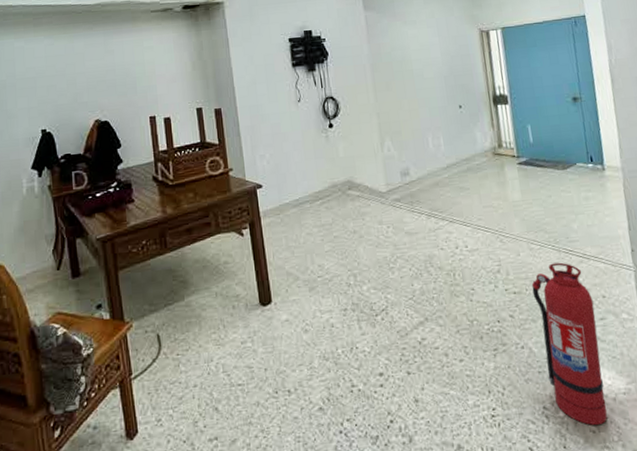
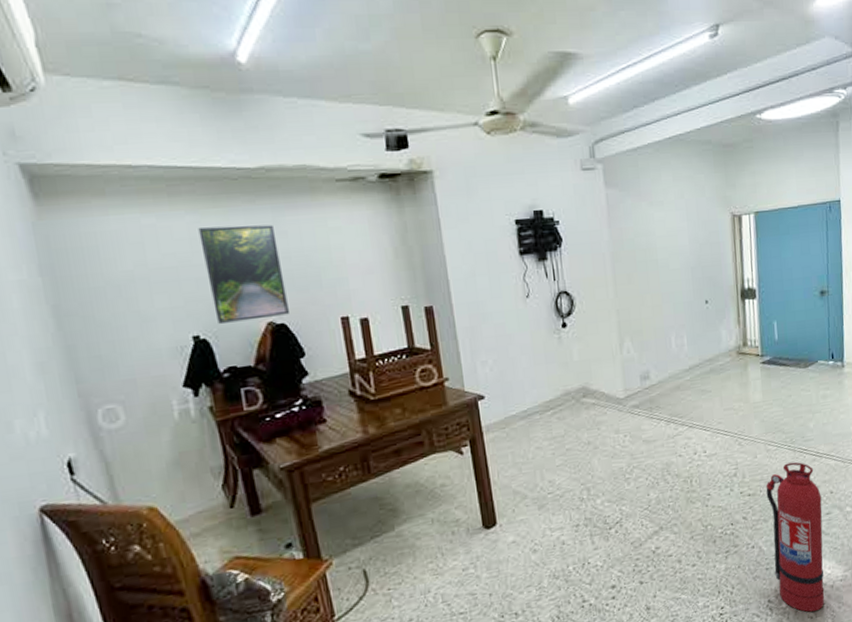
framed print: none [52,45,111,120] -> present [198,224,289,324]

